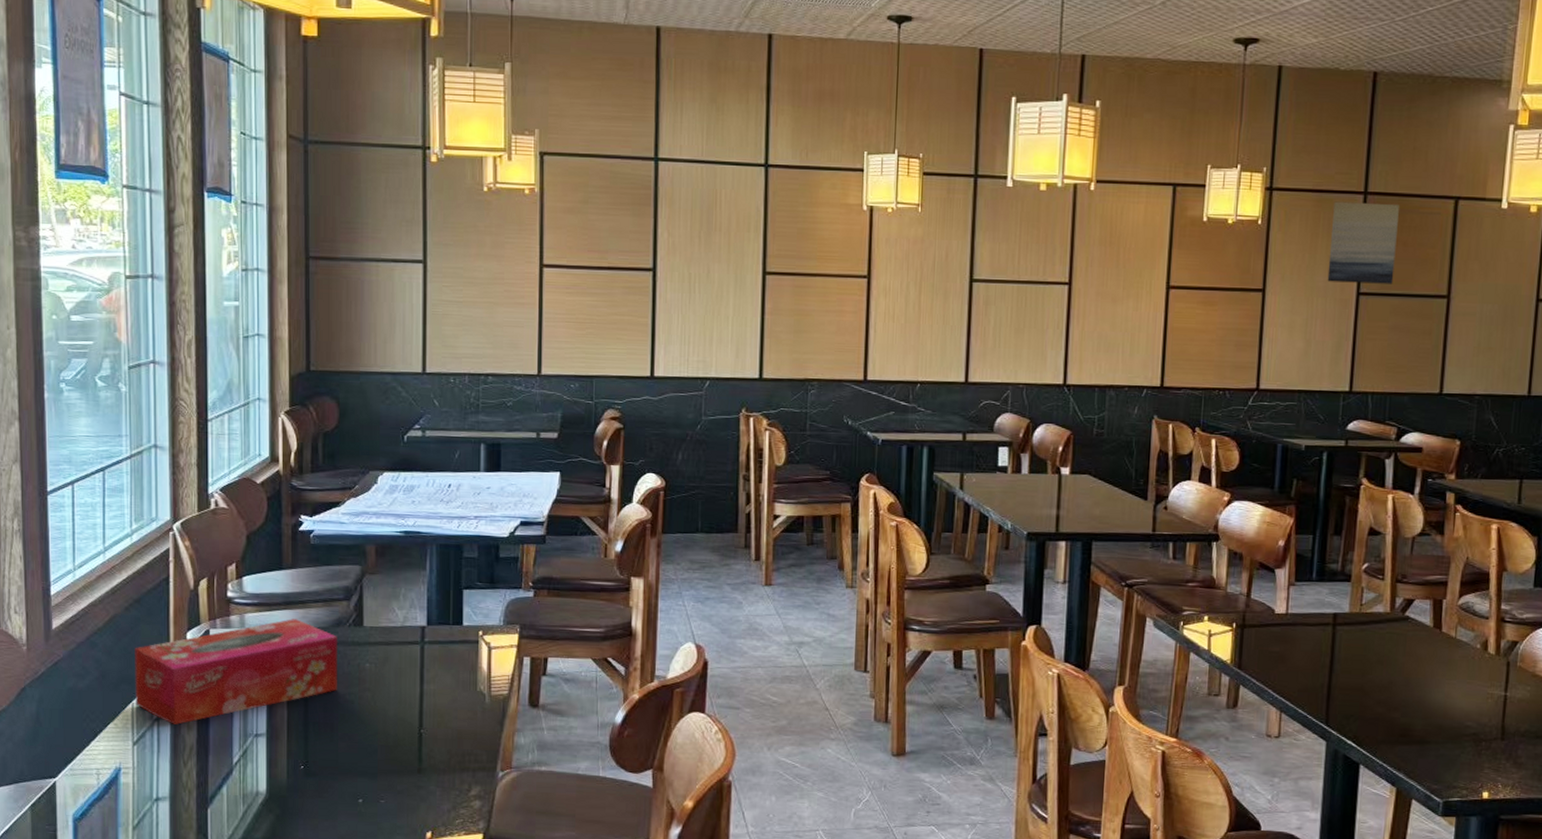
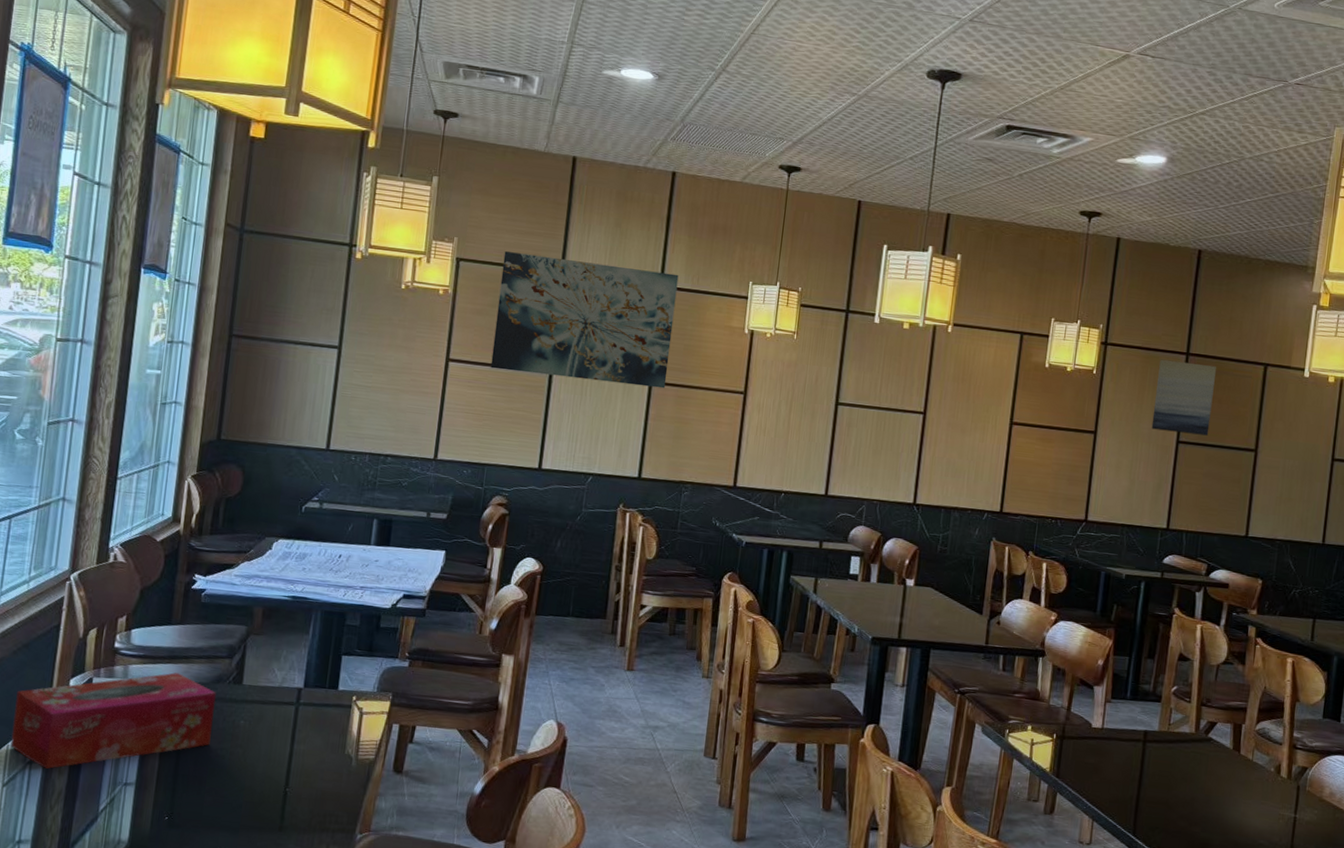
wall art: none [588,140,785,279] -> present [490,251,679,389]

